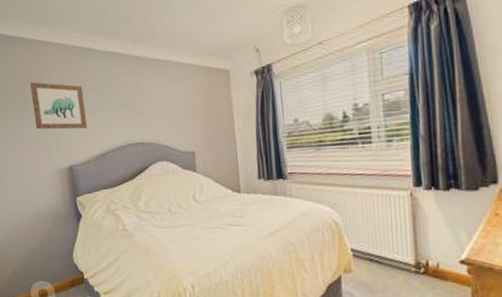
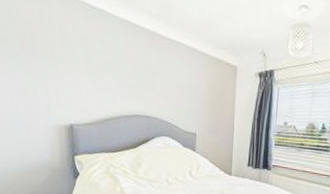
wall art: present [30,82,87,130] -> none [29,29,92,92]

